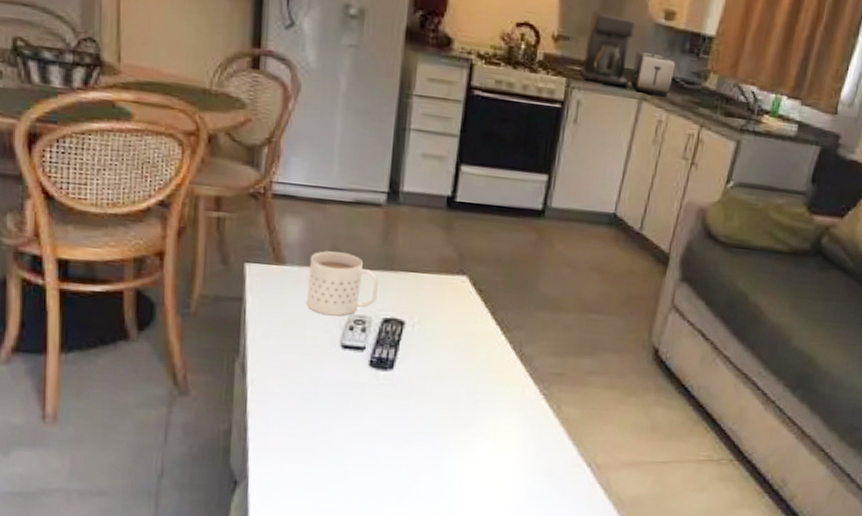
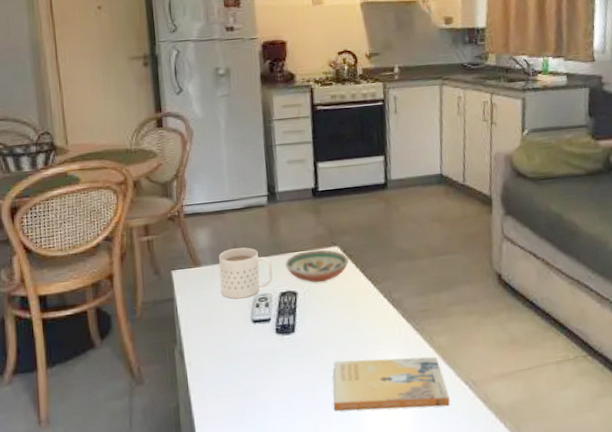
decorative bowl: none [395,273,477,316] -> present [285,249,349,283]
book: none [426,412,566,486] -> present [333,356,451,411]
coffee maker: present [579,11,637,87] -> none [390,29,429,81]
toaster: present [630,52,675,97] -> none [429,49,462,80]

